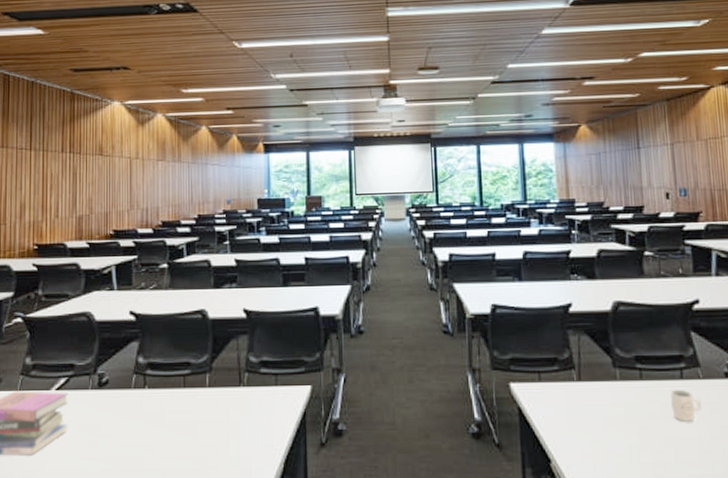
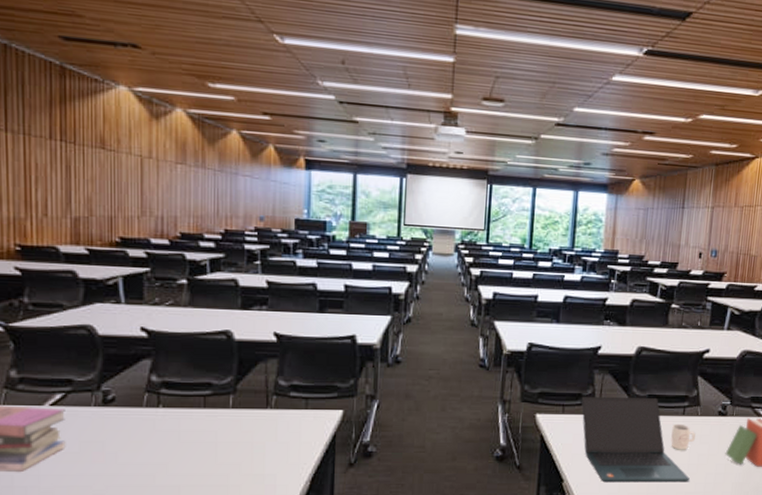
laptop: none [557,359,704,462] -> present [581,396,690,482]

